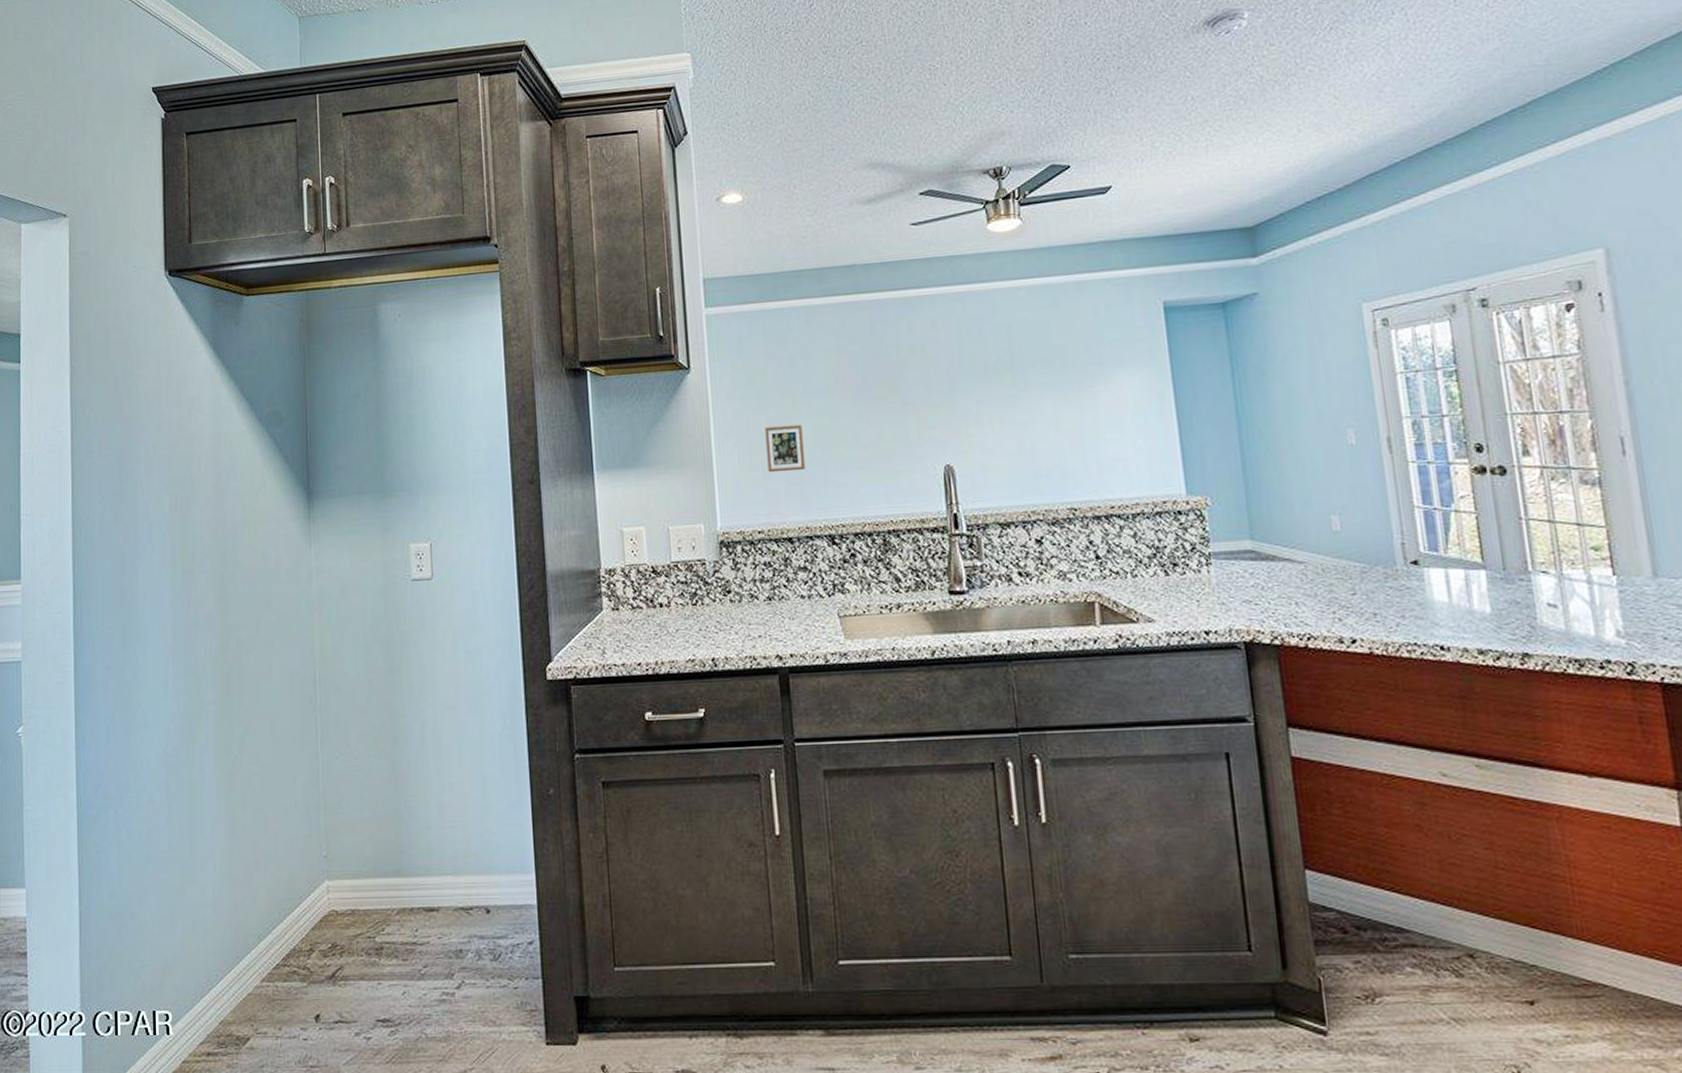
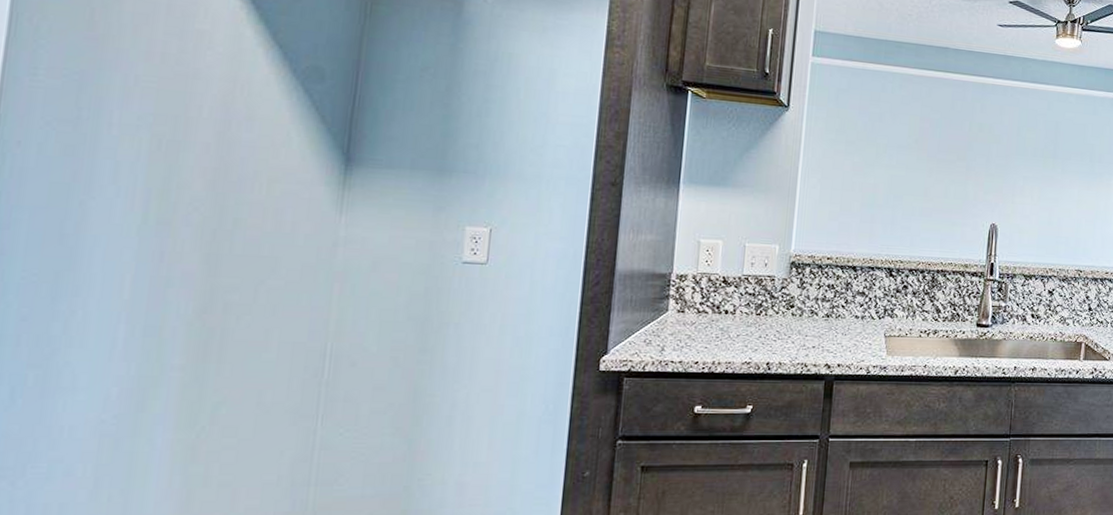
picture frame: present [765,424,805,473] -> none [845,169,881,211]

